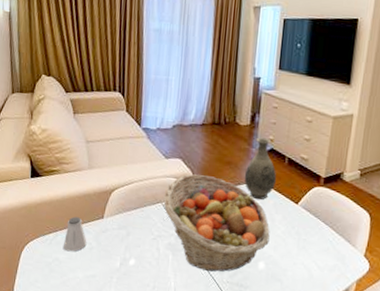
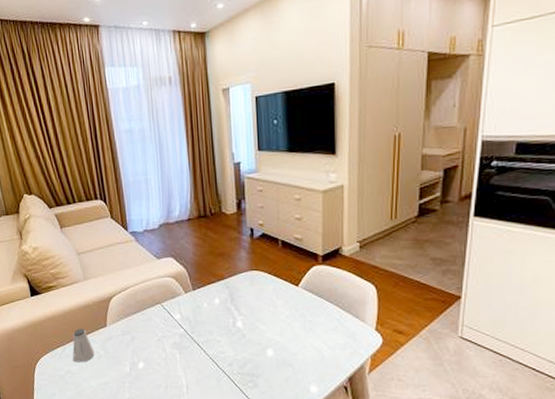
fruit basket: present [163,174,270,272] -> none [161,270,274,366]
vase: present [244,137,277,200] -> none [239,223,273,288]

